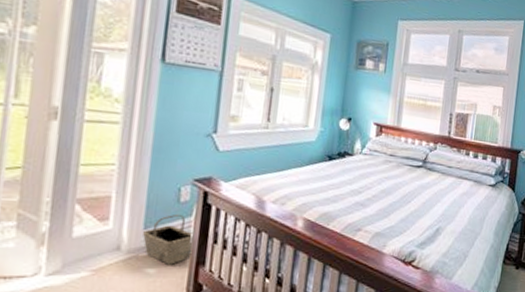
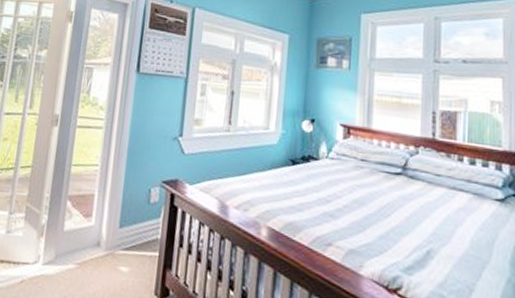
basket: present [142,213,195,265] -> none [117,214,163,265]

